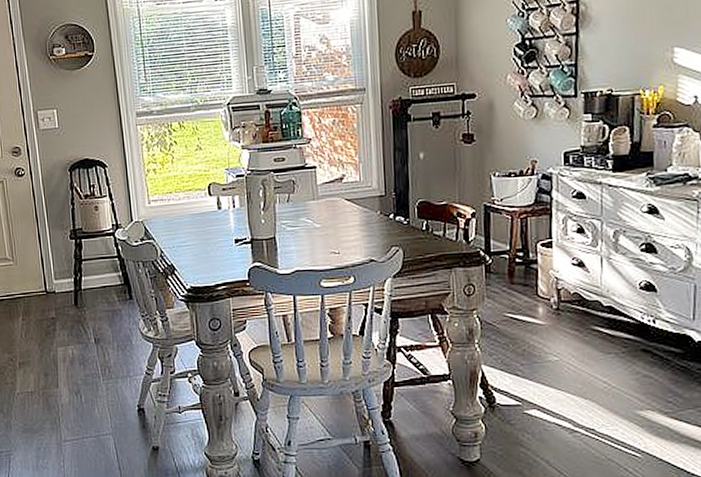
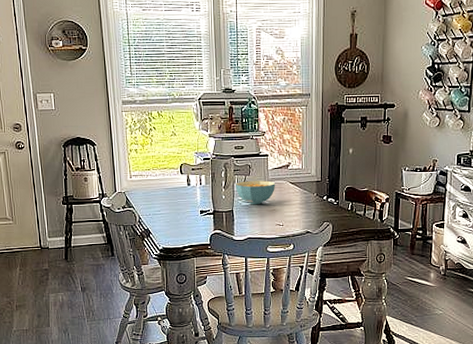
cereal bowl: none [276,198,328,229] -> present [235,180,276,204]

